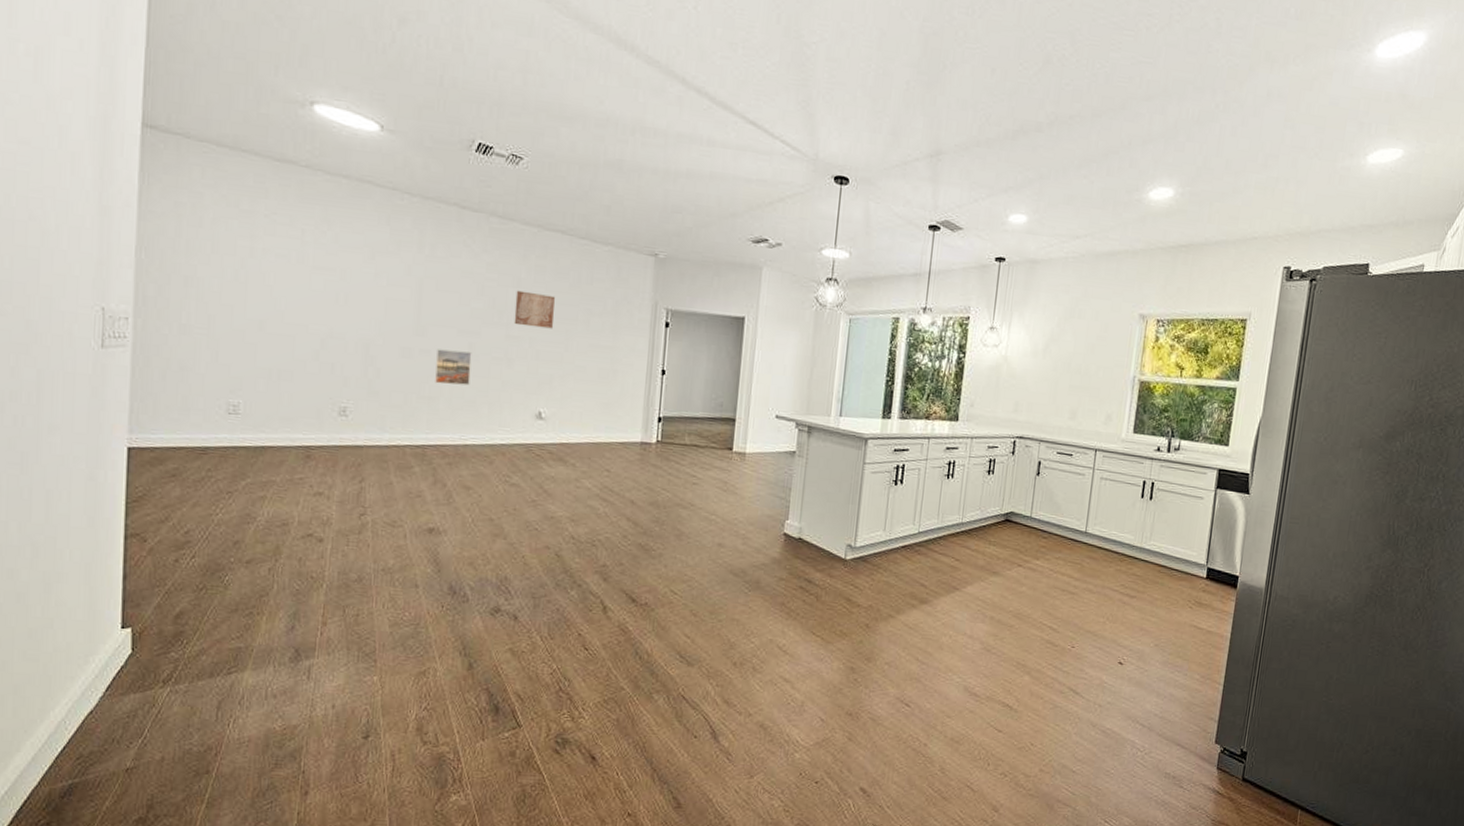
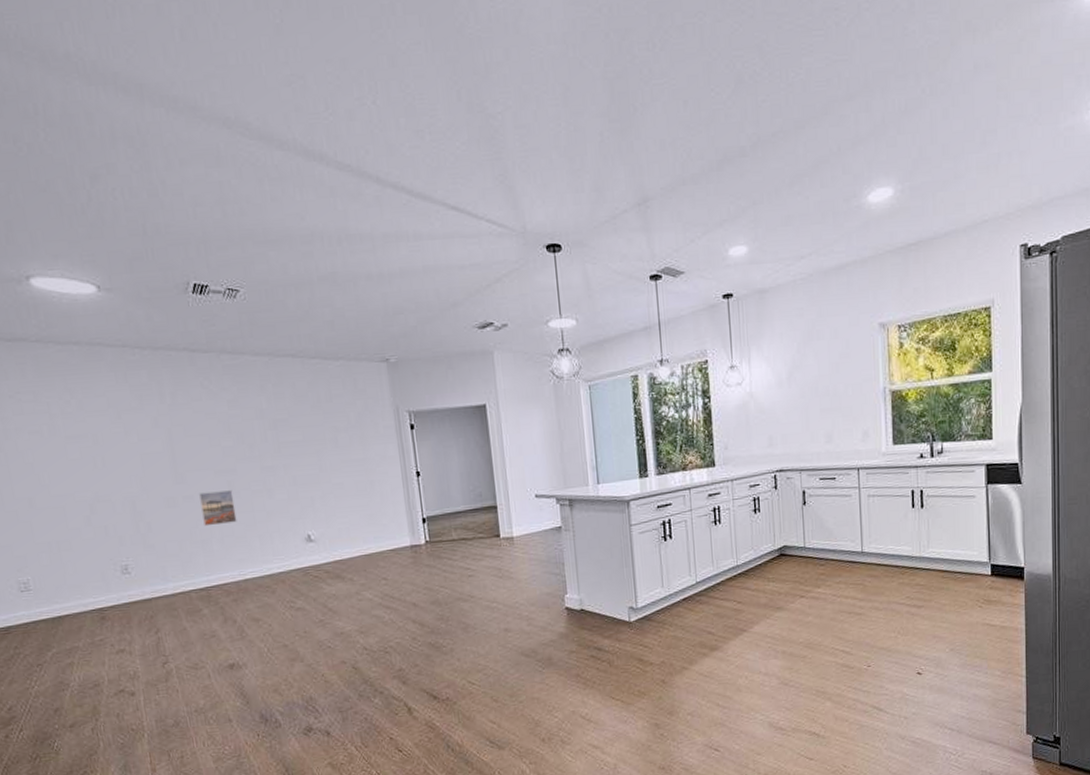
wall art: present [514,290,555,329] -> none [261,420,304,456]

